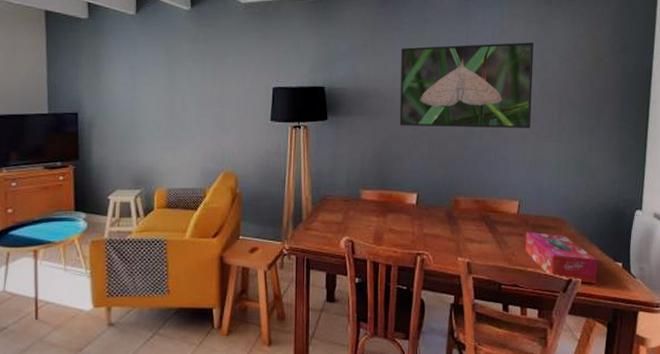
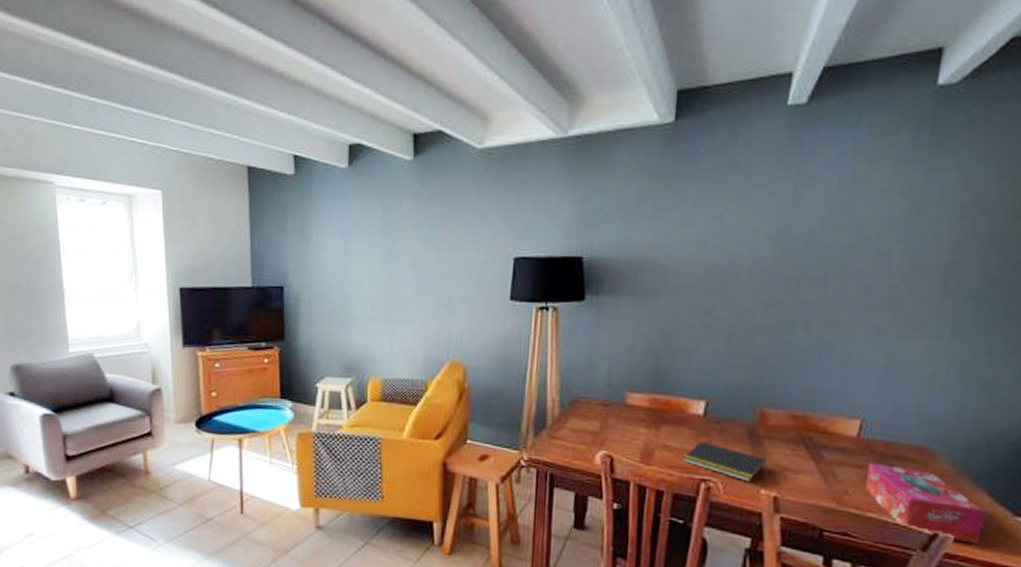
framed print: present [399,42,533,128] -> none [685,192,906,318]
notepad: none [404,224,460,253] -> present [682,441,766,482]

